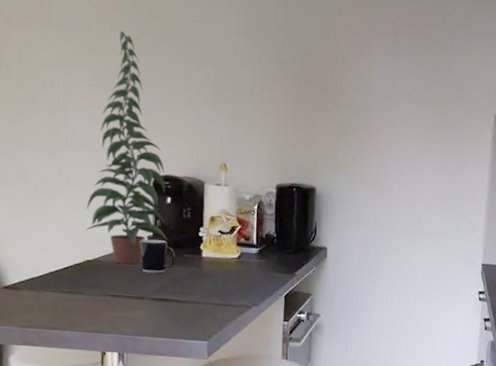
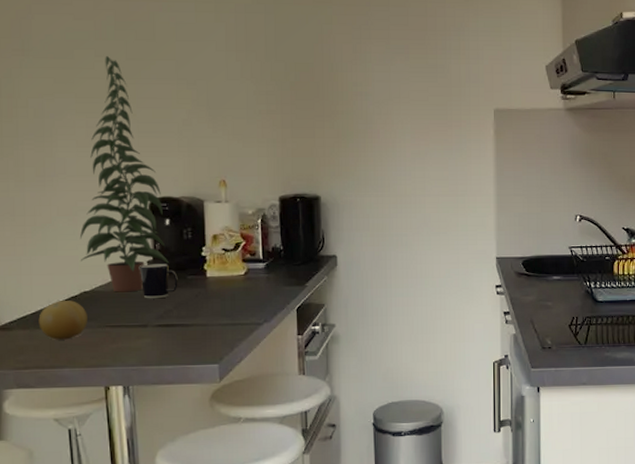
fruit: none [44,266,89,304] -> present [38,301,88,340]

